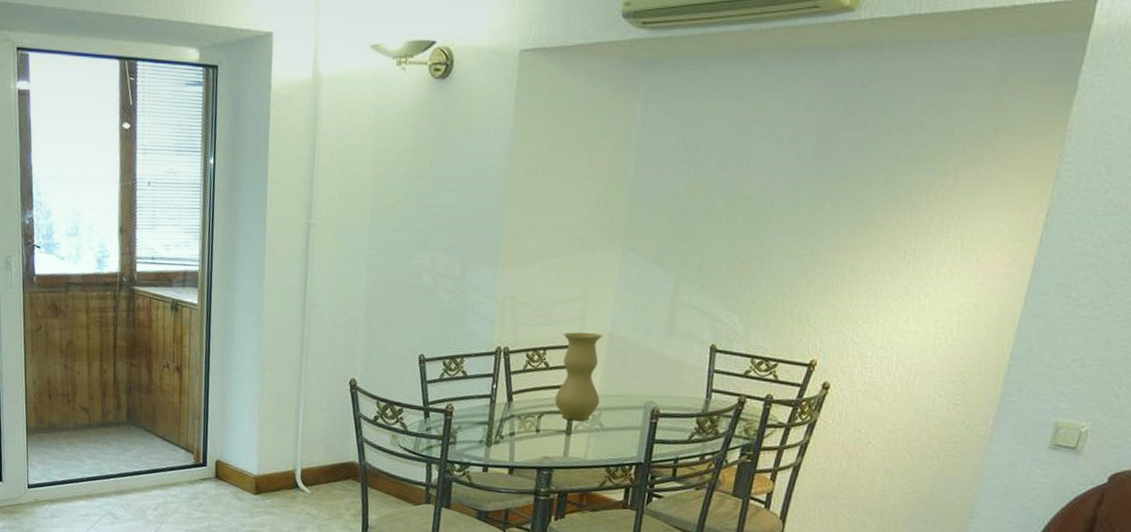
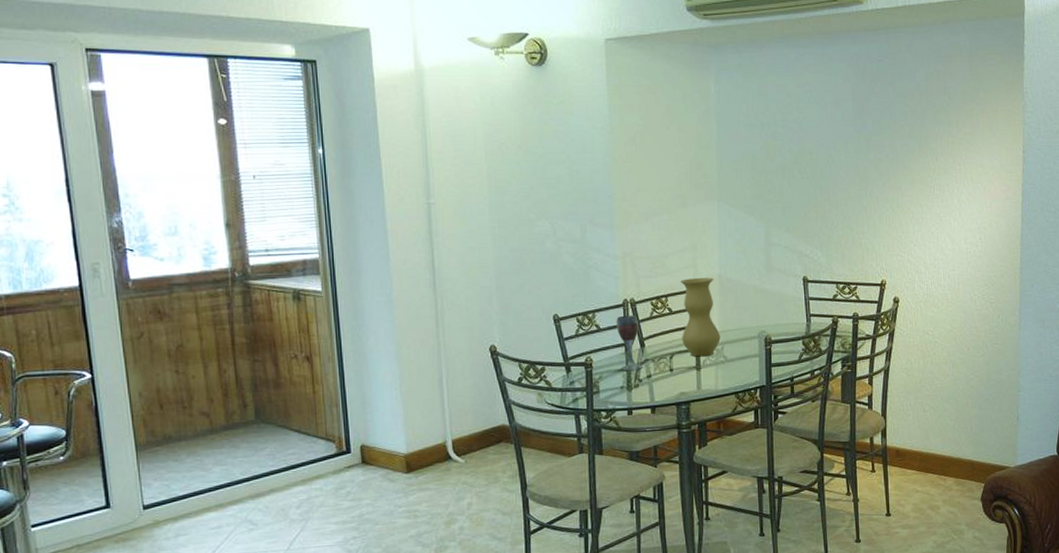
cup: none [483,364,510,426] -> present [616,315,643,372]

